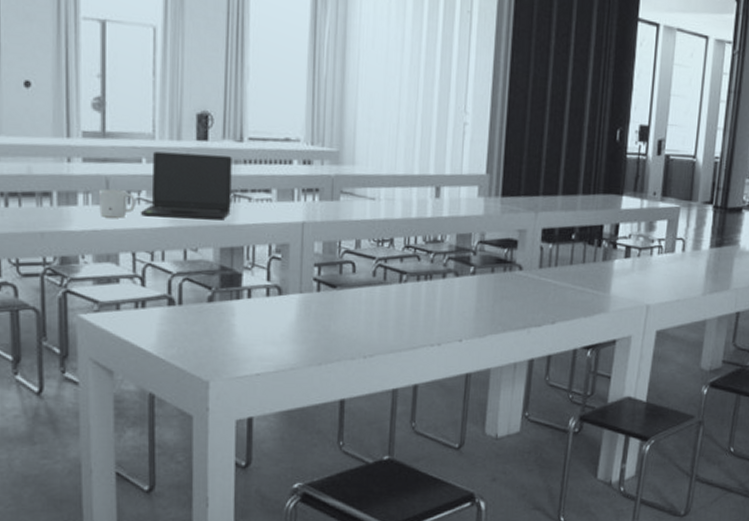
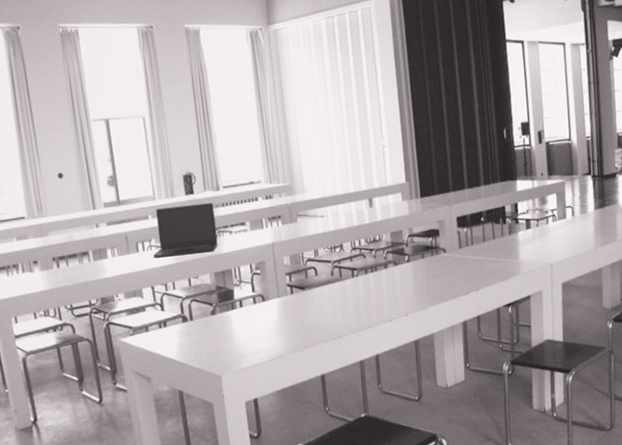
mug: present [98,188,137,218] -> none [121,241,149,264]

